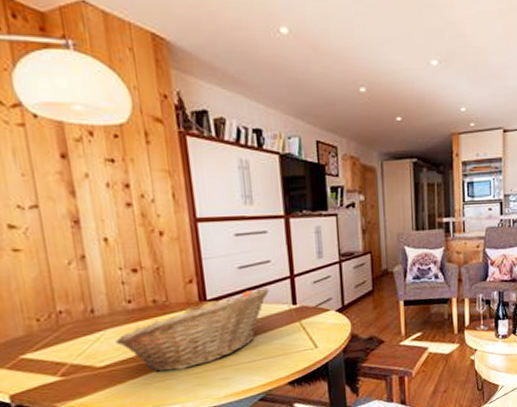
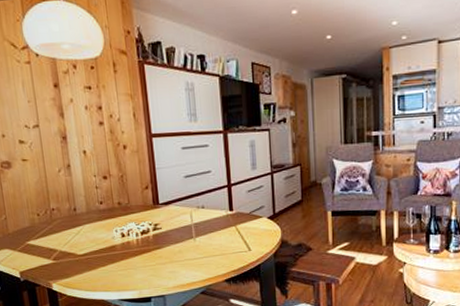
fruit basket: present [115,288,269,373] -> none [91,195,210,263]

